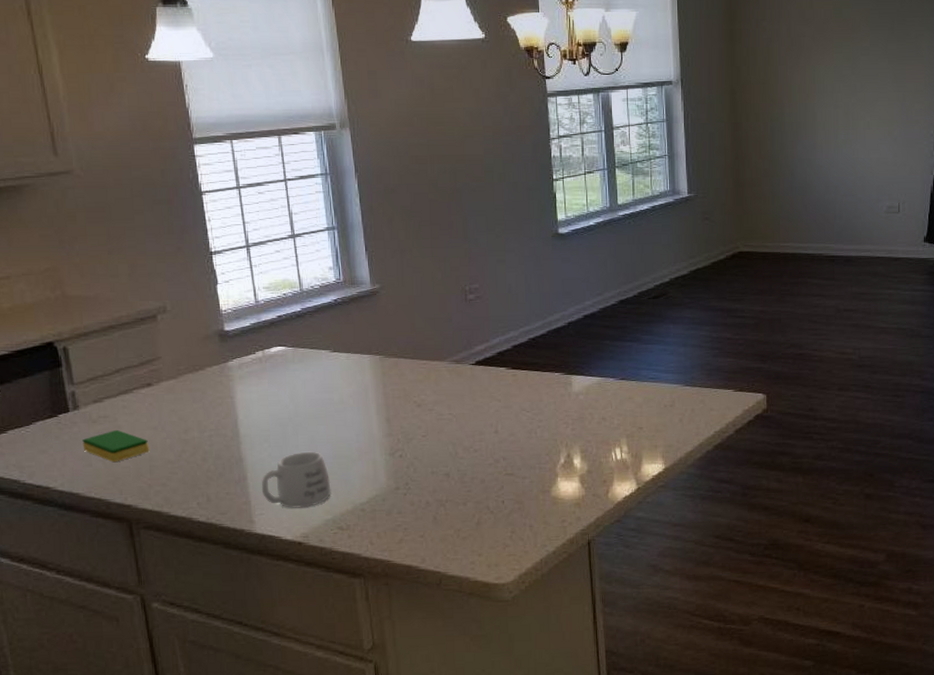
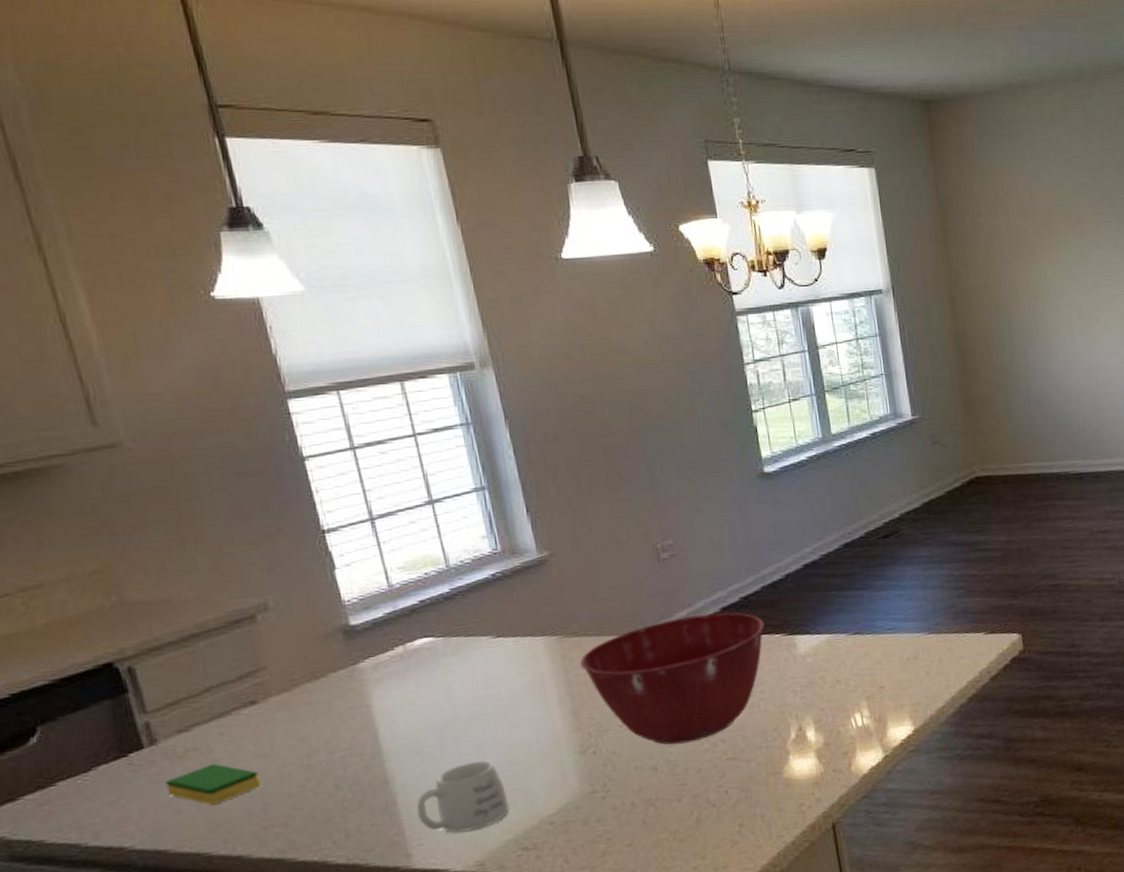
mixing bowl: none [396,349,547,457] -> present [580,612,765,745]

